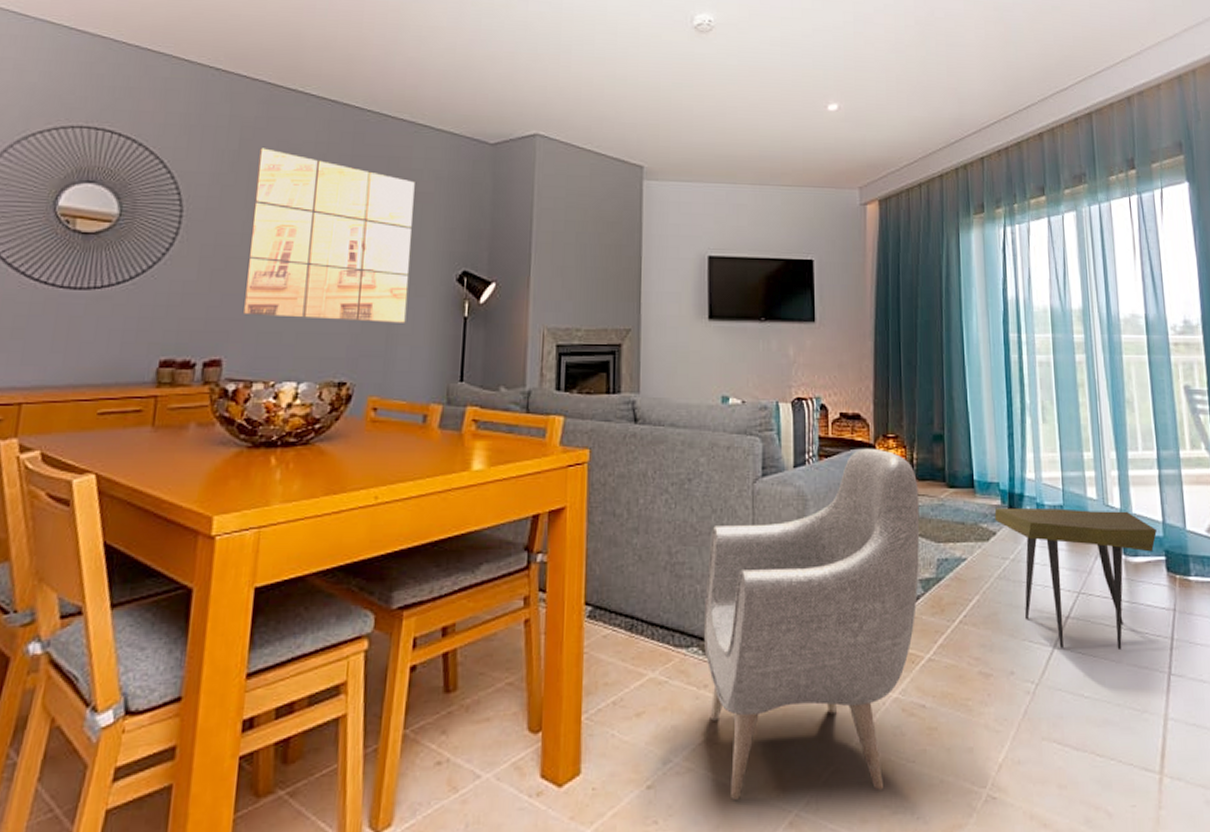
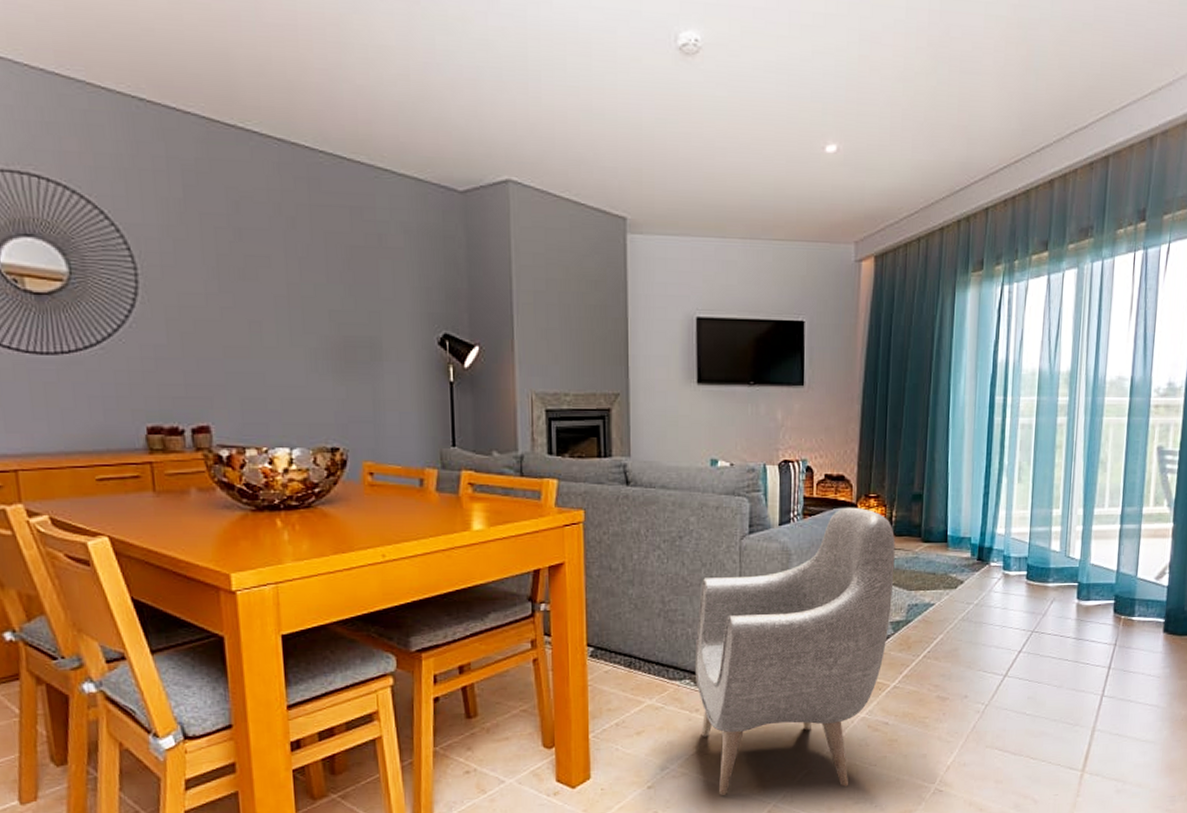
wall art: present [244,148,415,323] -> none [208,196,391,388]
side table: present [994,507,1157,651] -> none [963,559,1110,678]

